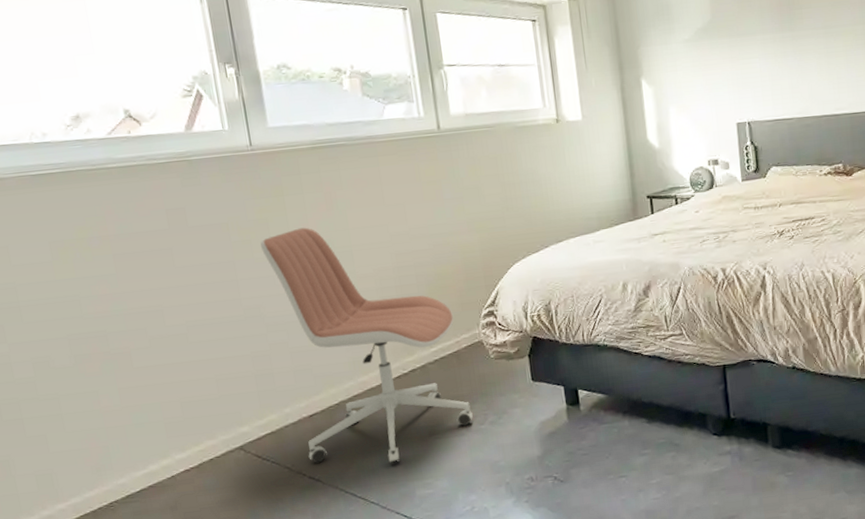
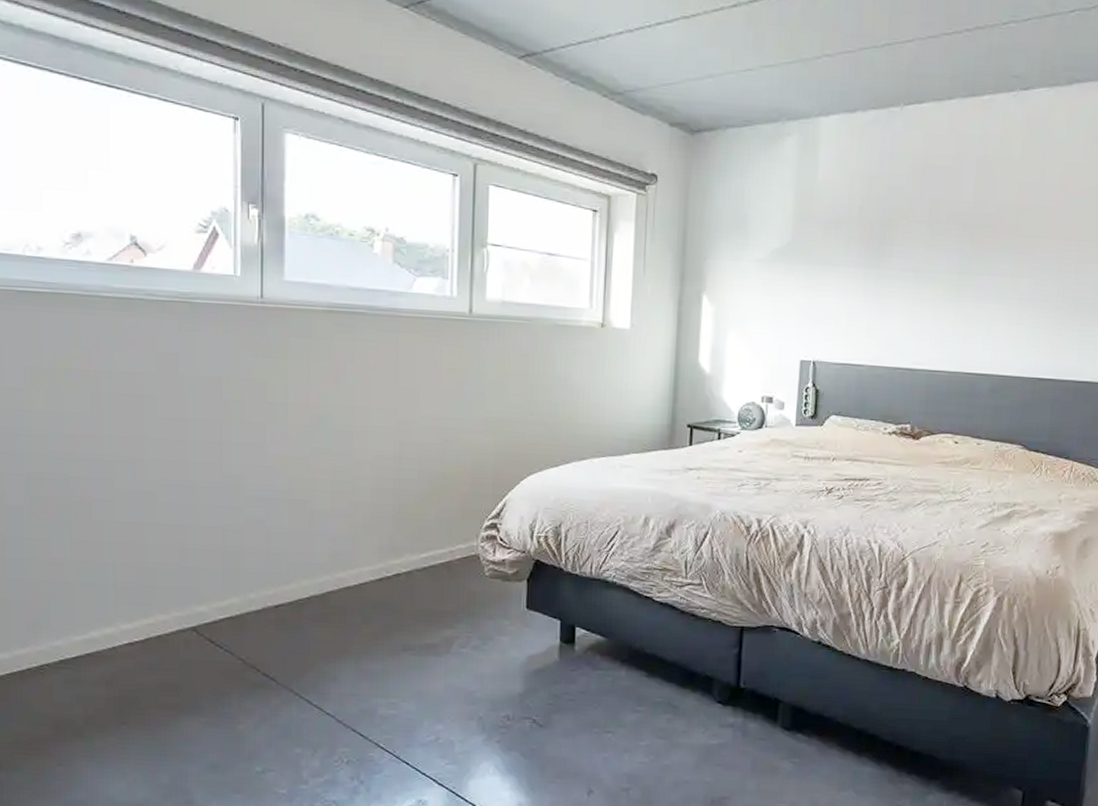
office chair: present [260,227,473,465] -> none [254,396,455,675]

